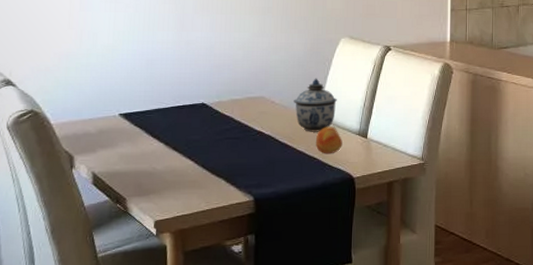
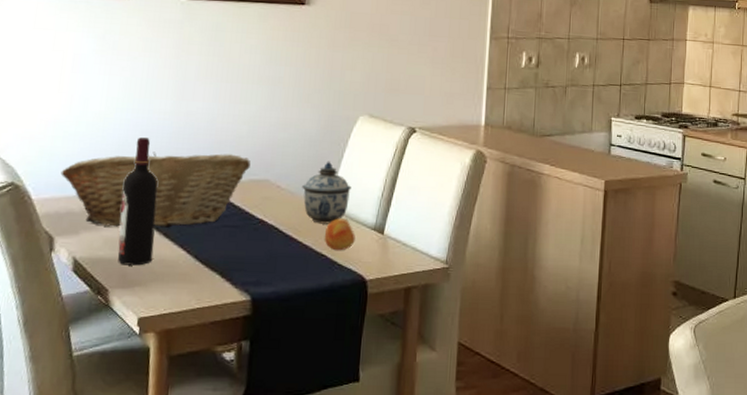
fruit basket: none [76,76,247,144] -> present [60,151,251,228]
wine bottle: none [132,65,165,177] -> present [117,137,158,266]

